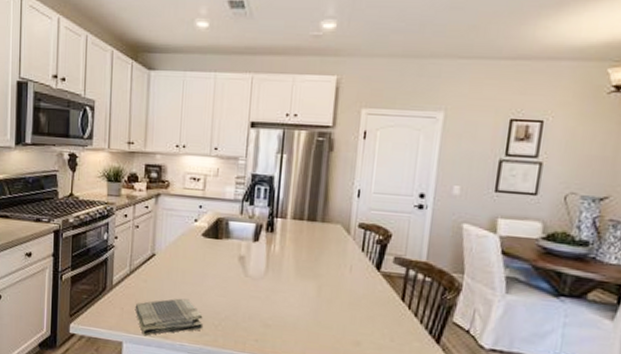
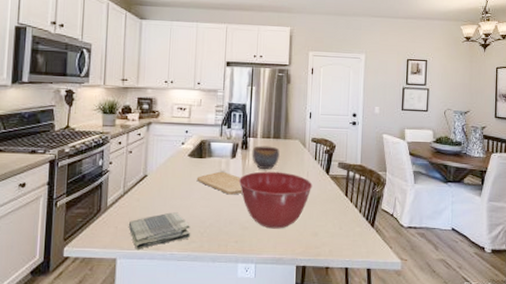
chopping board: none [211,256,266,286] -> present [196,171,243,195]
mixing bowl: none [261,260,357,332] -> present [238,171,313,229]
bowl: none [279,228,315,259] -> present [252,145,280,170]

